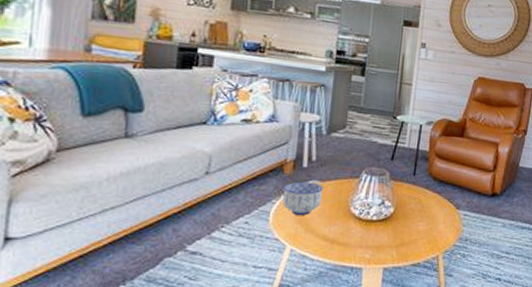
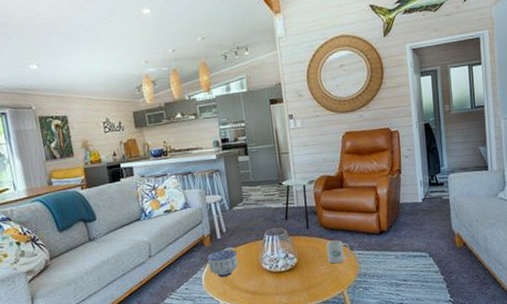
mug: none [428,194,457,222] -> present [326,240,351,264]

